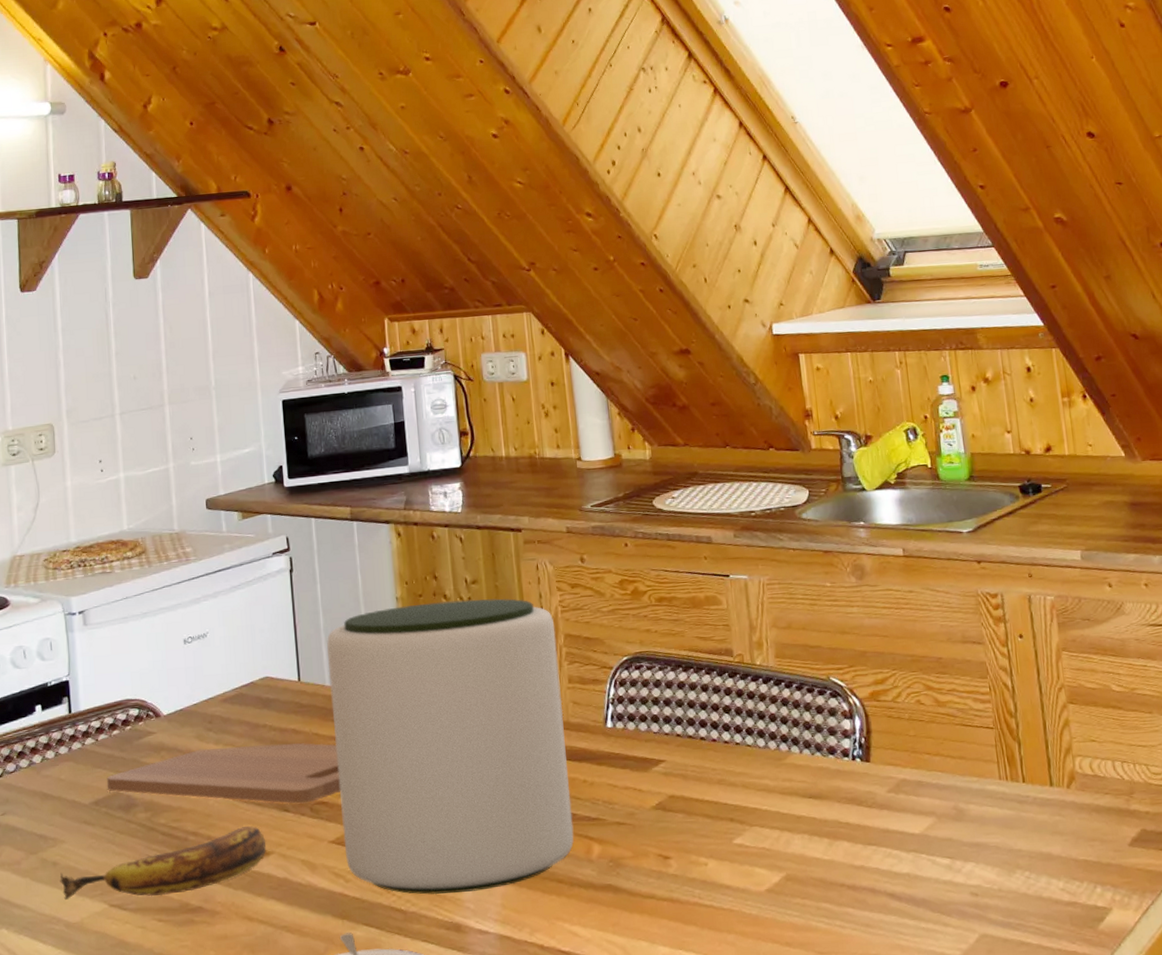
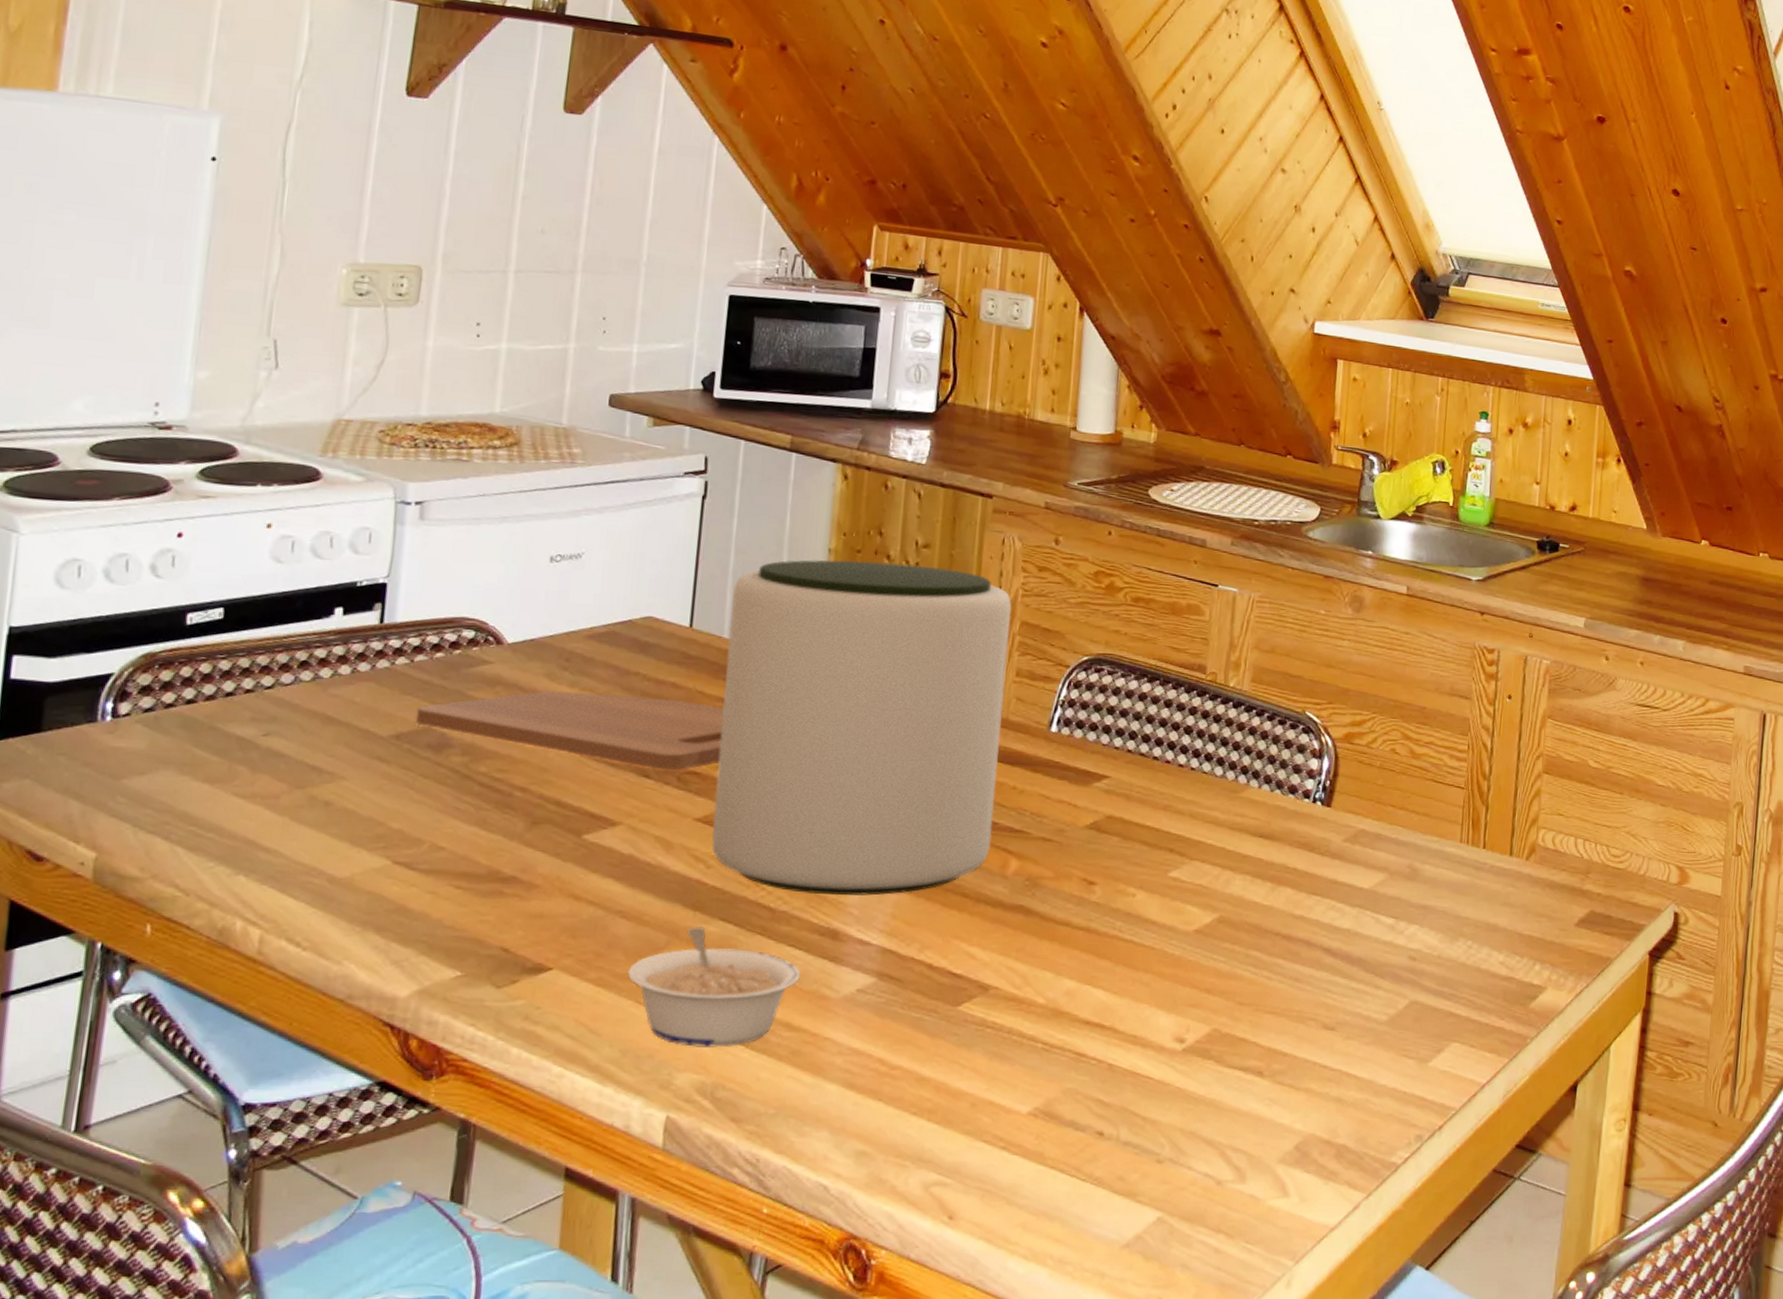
banana: present [60,826,266,900] -> none [330,789,613,859]

